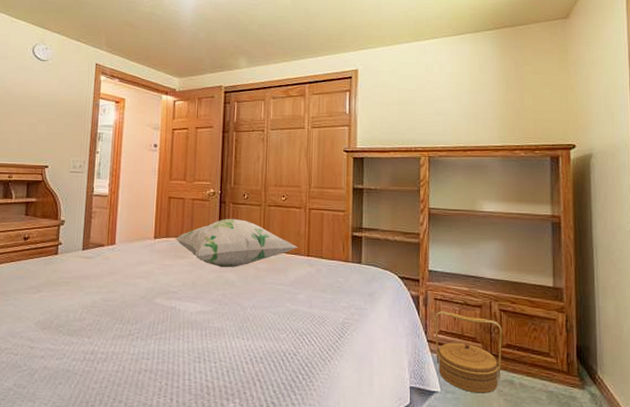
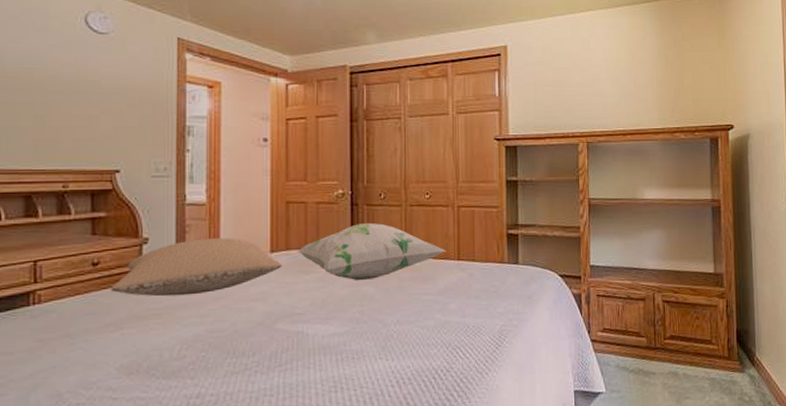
pillow: none [35,223,162,269] -> present [111,238,282,297]
basket: present [435,310,502,394] -> none [598,307,666,389]

